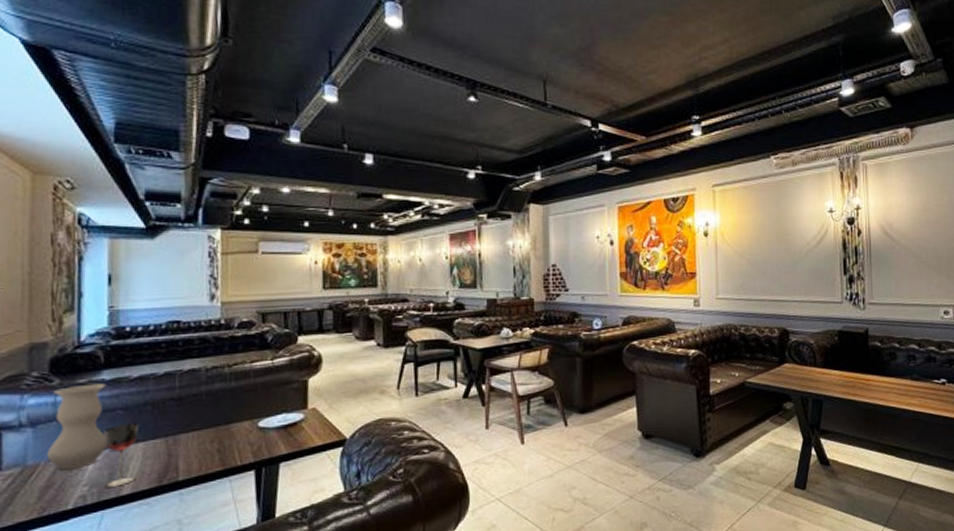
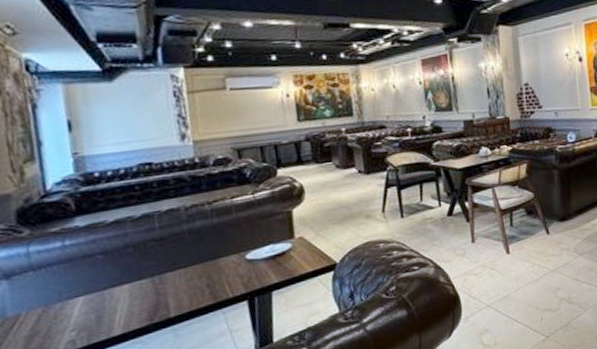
vase: present [47,383,107,471] -> none [25,230,91,319]
wineglass: present [104,423,139,487] -> none [85,266,125,331]

